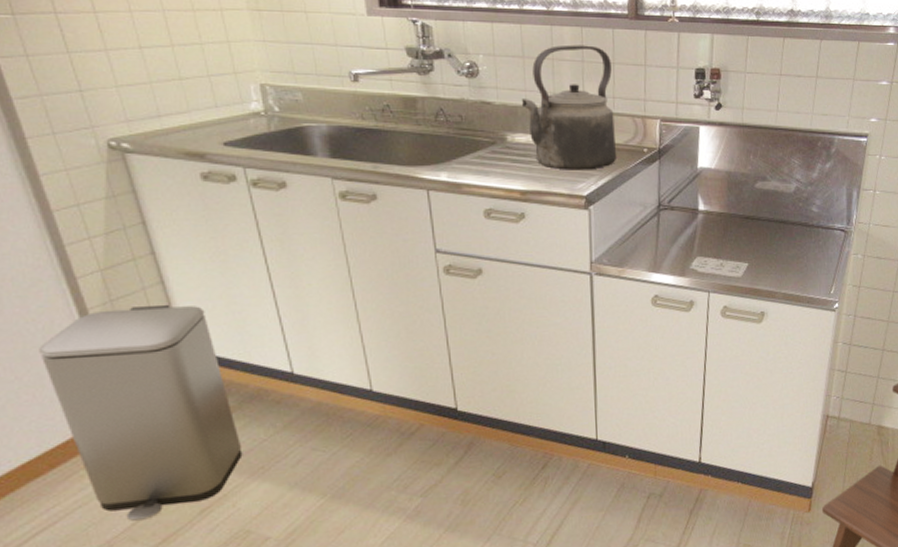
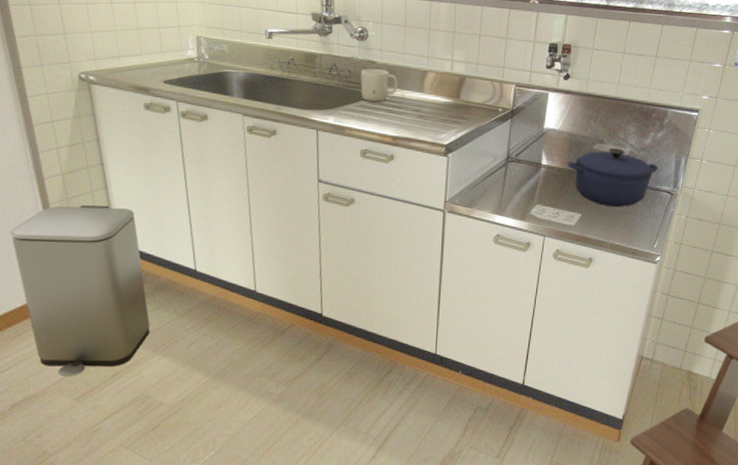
mug: none [473,111,521,151] -> present [360,68,398,102]
kettle: present [521,45,617,170] -> none [400,18,478,123]
cooking pot: none [727,184,829,252] -> present [567,147,659,207]

